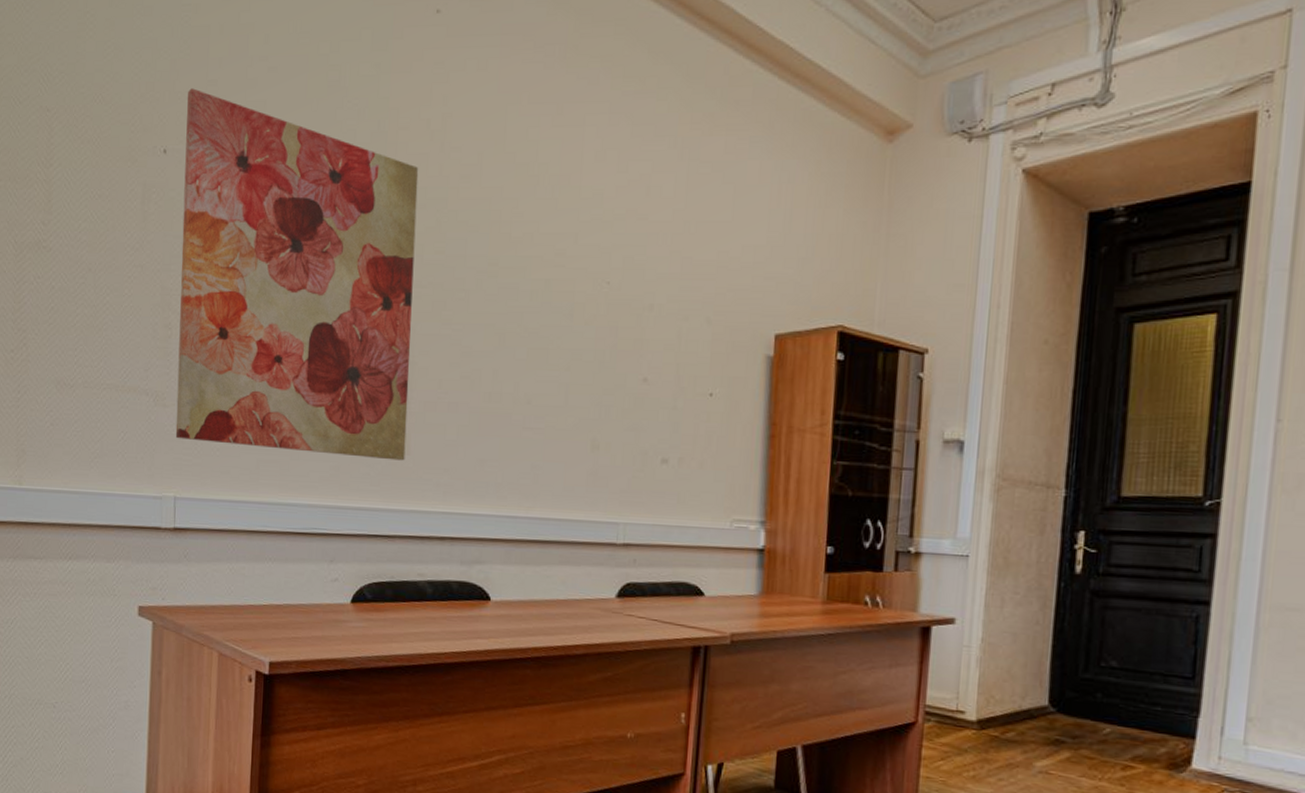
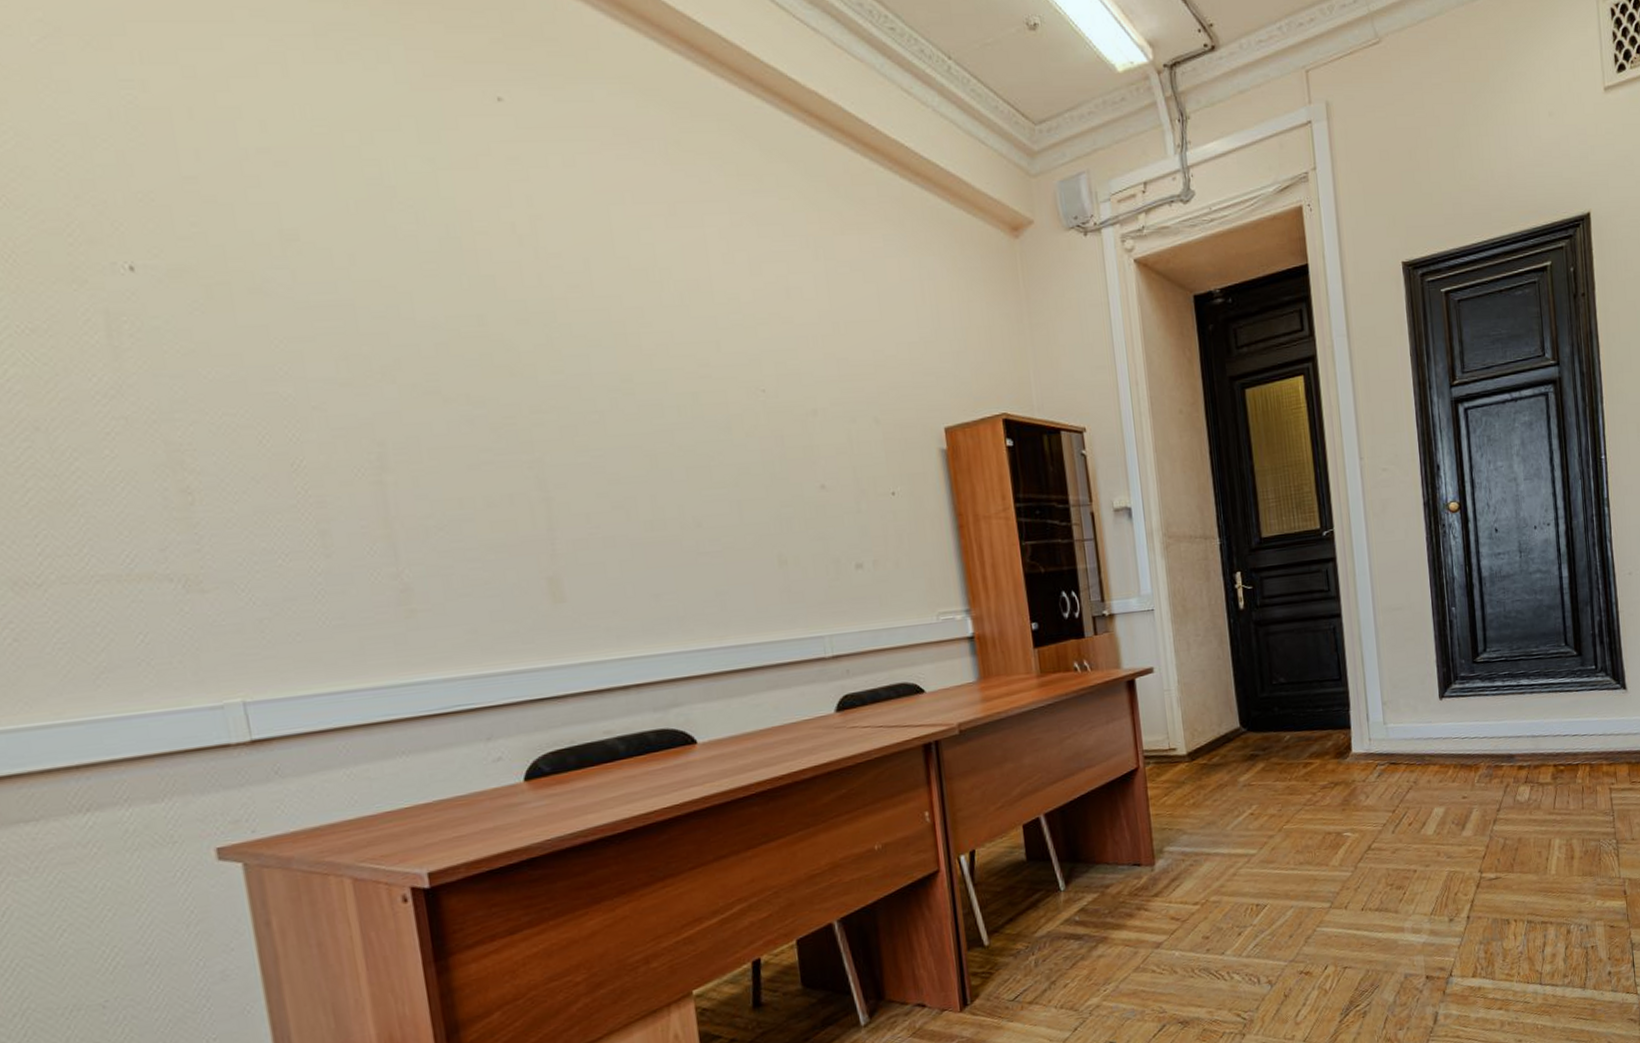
wall art: present [175,88,419,461] -> none [153,187,561,630]

